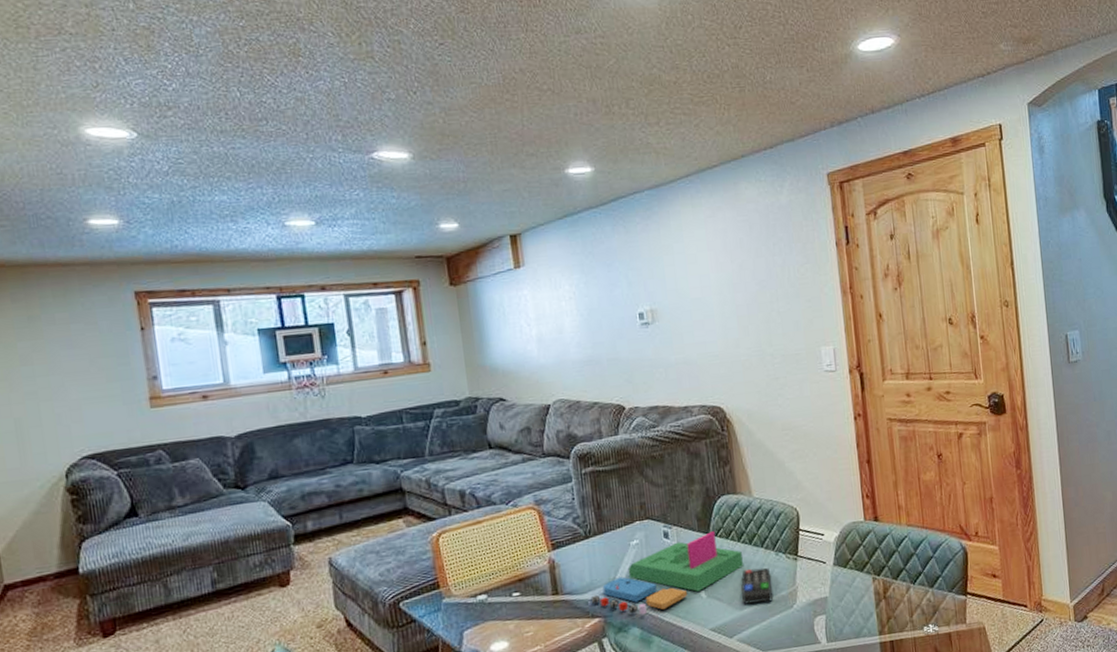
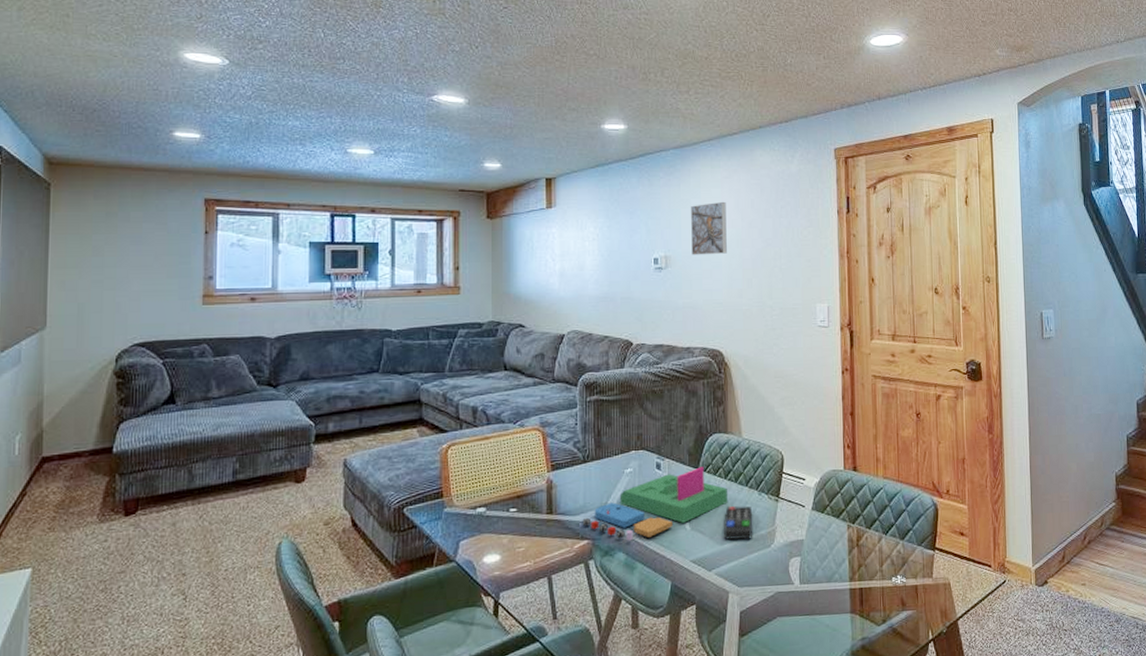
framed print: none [674,243,718,306] -> present [691,201,727,255]

